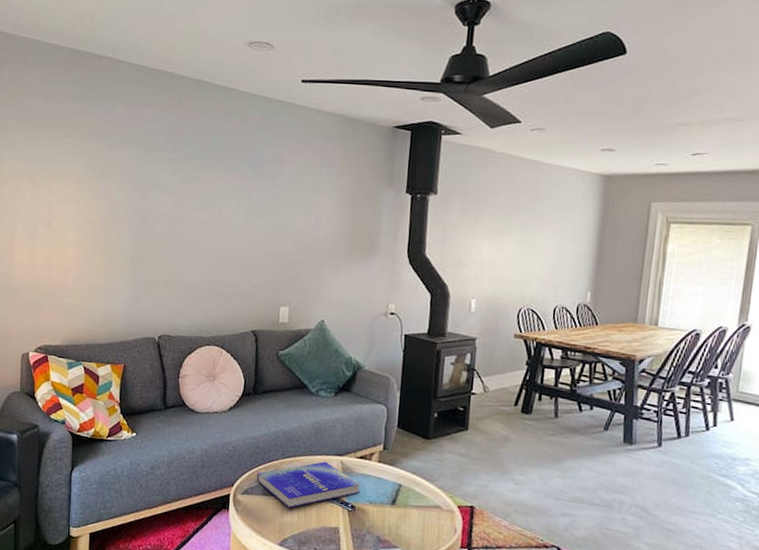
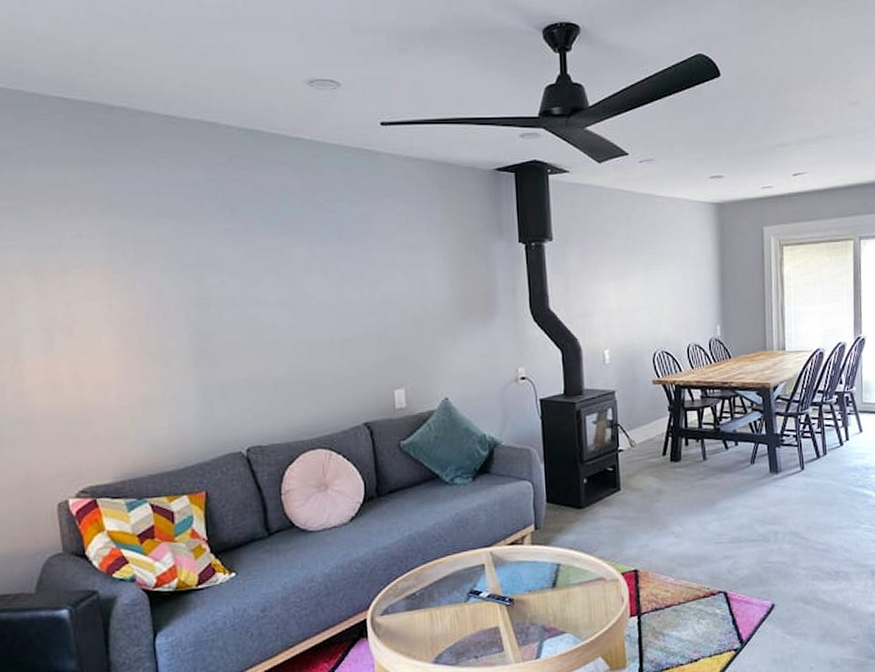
book: present [256,461,360,509] -> none [395,556,516,619]

